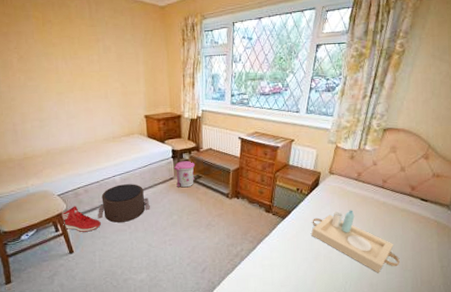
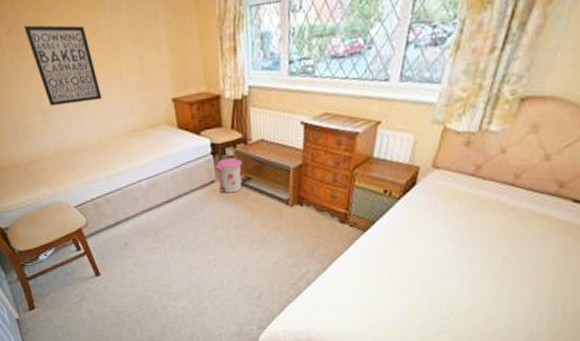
wall art: none [33,55,91,116] -> present [23,25,103,106]
sneaker: present [62,206,101,232] -> none [82,219,129,251]
pouf: present [97,184,150,223] -> none [123,190,188,239]
serving tray: present [311,210,400,273] -> none [404,218,533,303]

